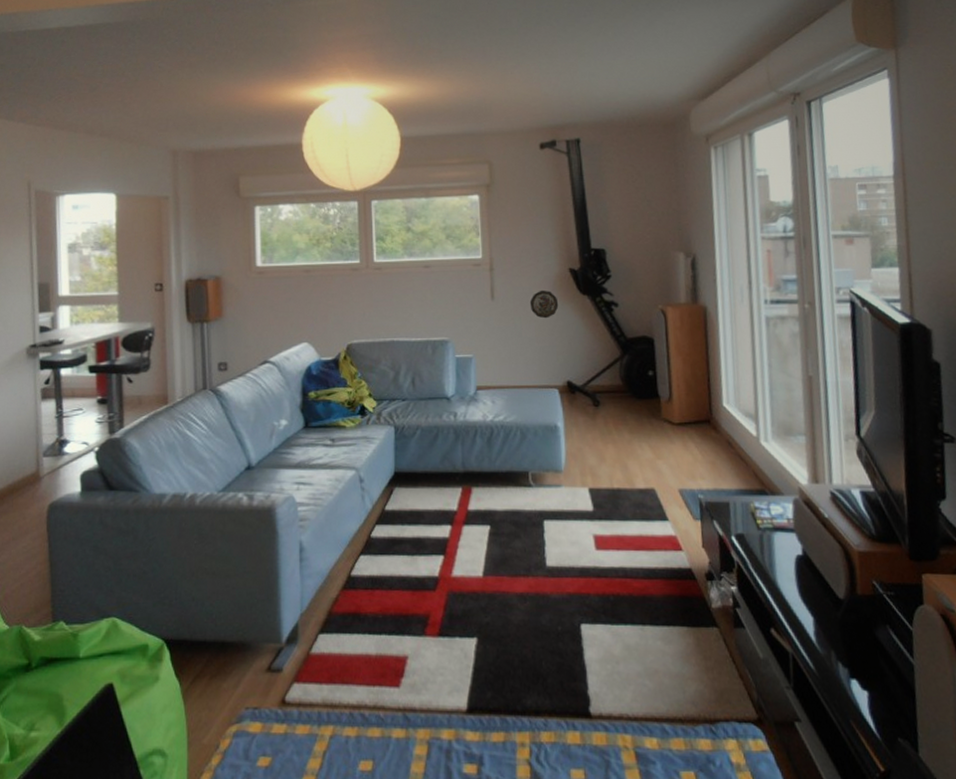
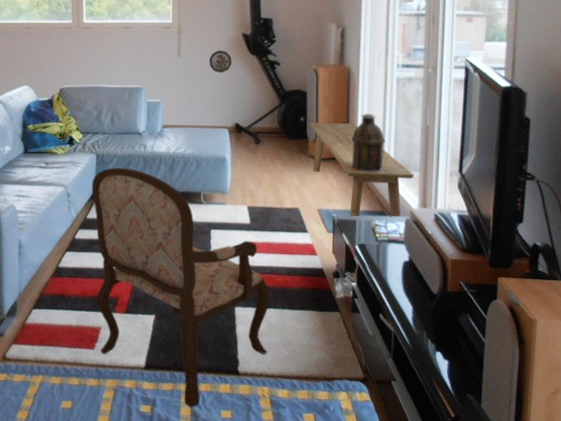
armchair: none [389,442,627,766] -> present [91,168,270,407]
bench: none [660,376,800,498] -> present [309,122,415,218]
lantern: none [715,362,759,440] -> present [352,113,386,173]

